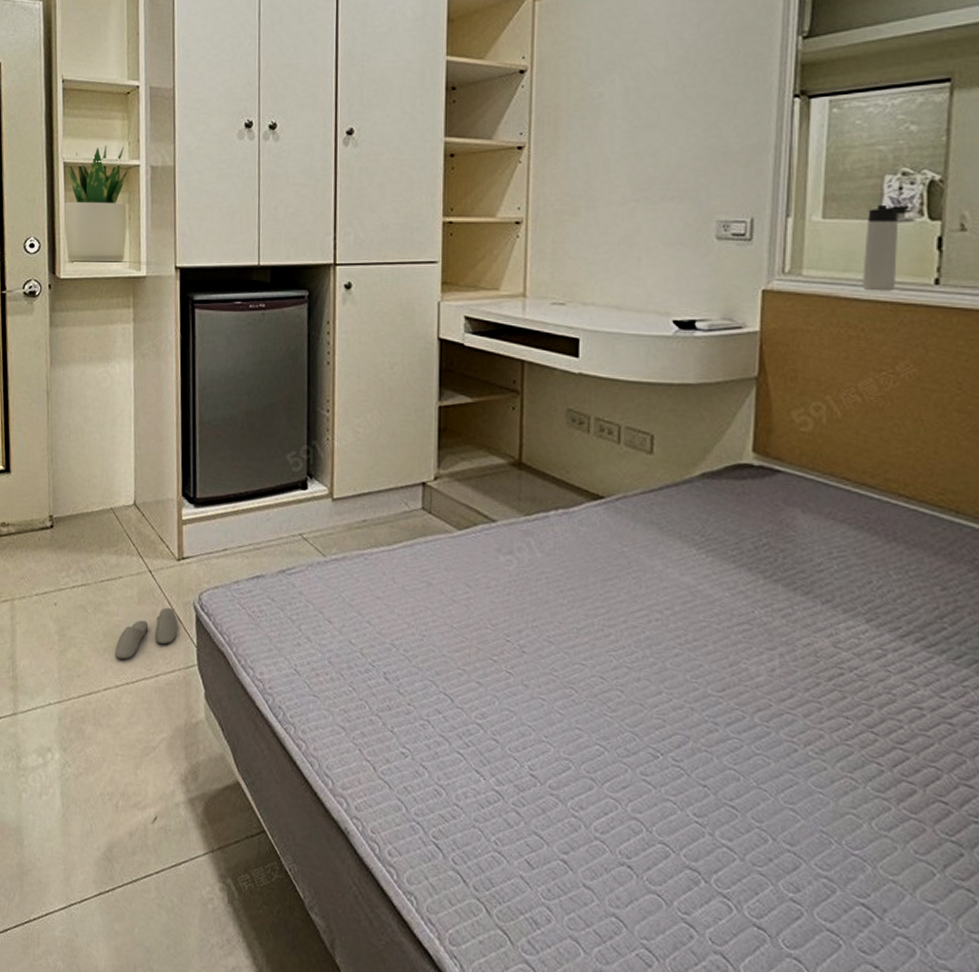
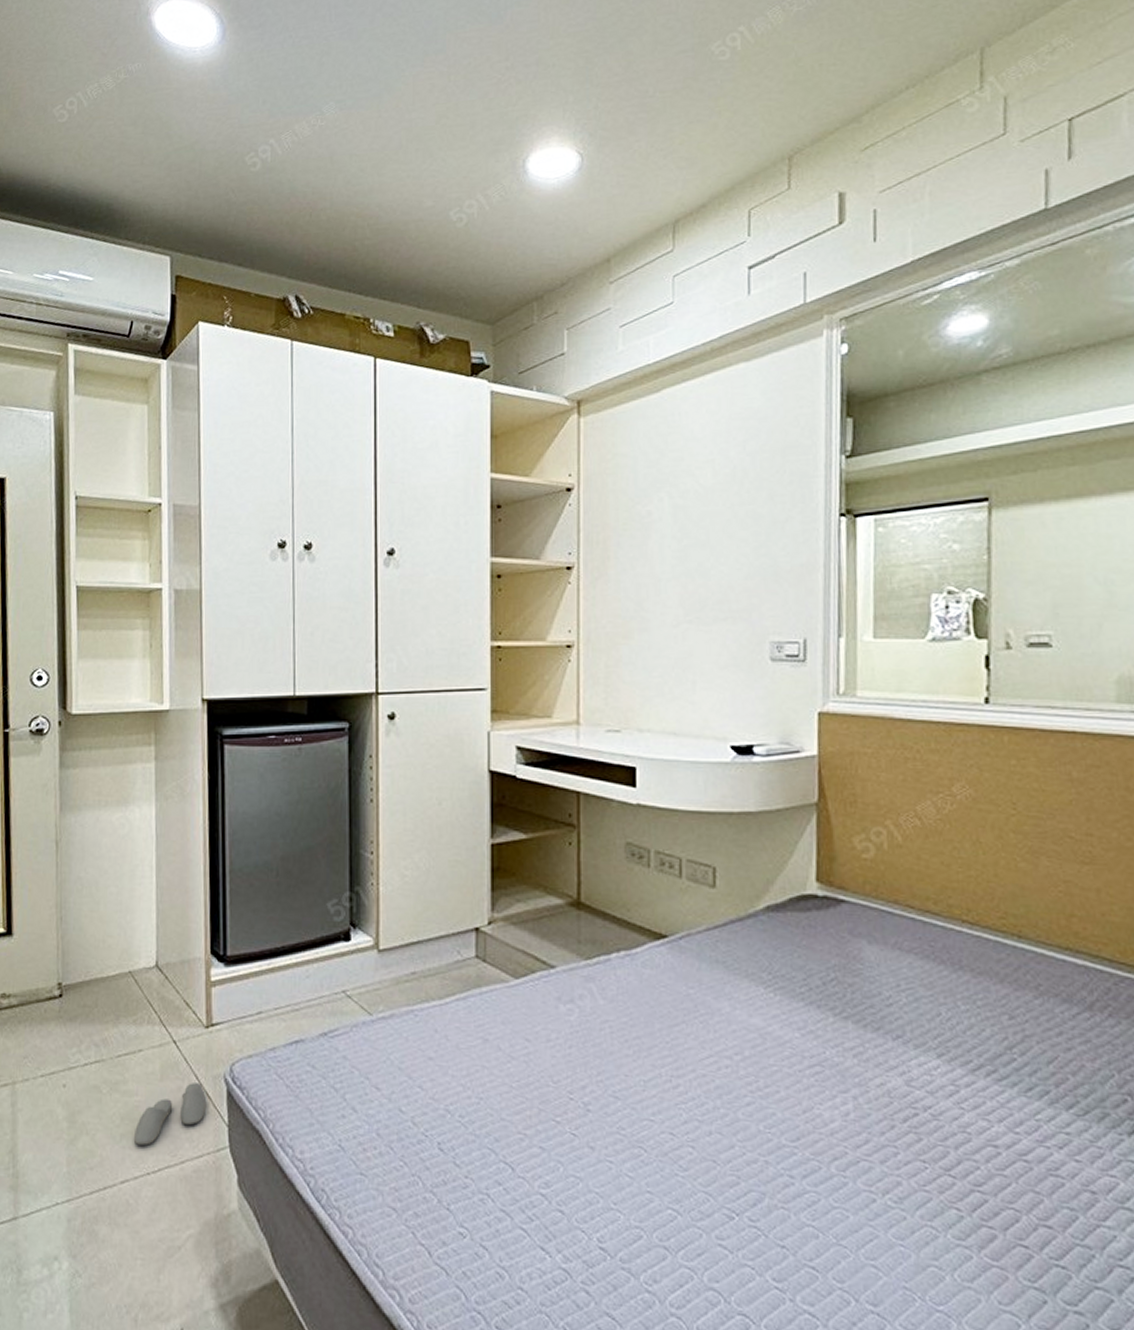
planter: present [64,145,128,262] -> none [77,567,149,696]
thermos bottle: present [862,204,910,292] -> none [915,623,957,712]

